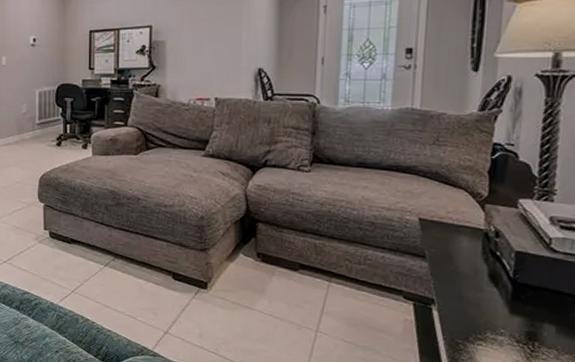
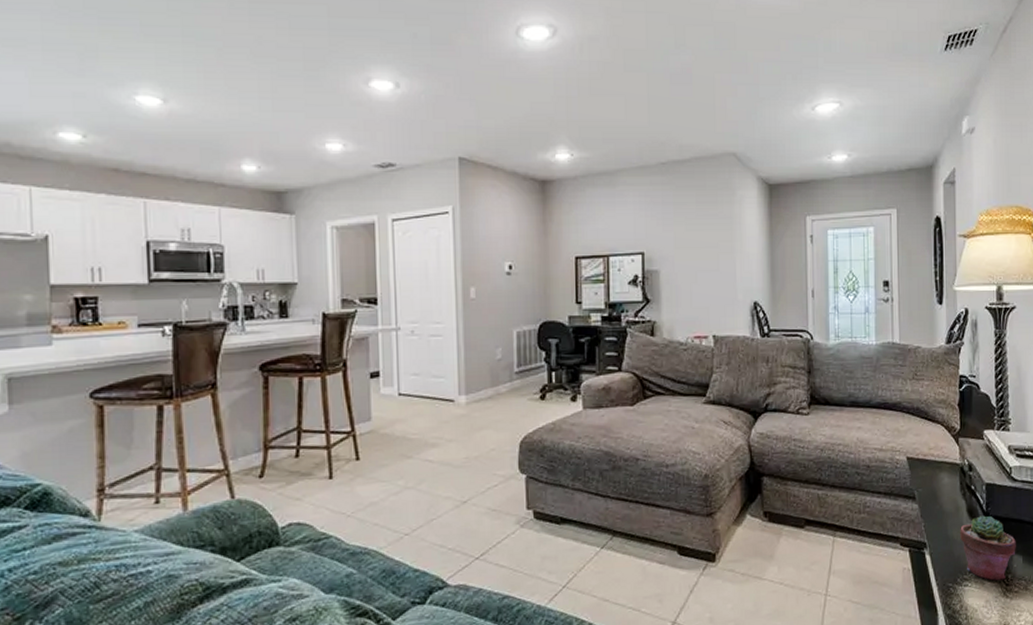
potted succulent: none [477,281,549,346] -> present [960,515,1016,581]

